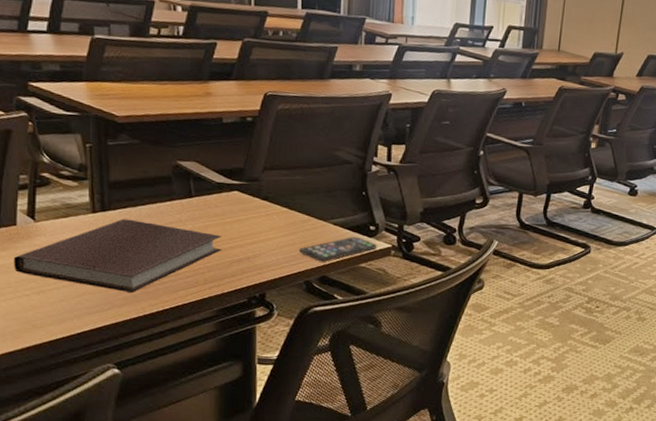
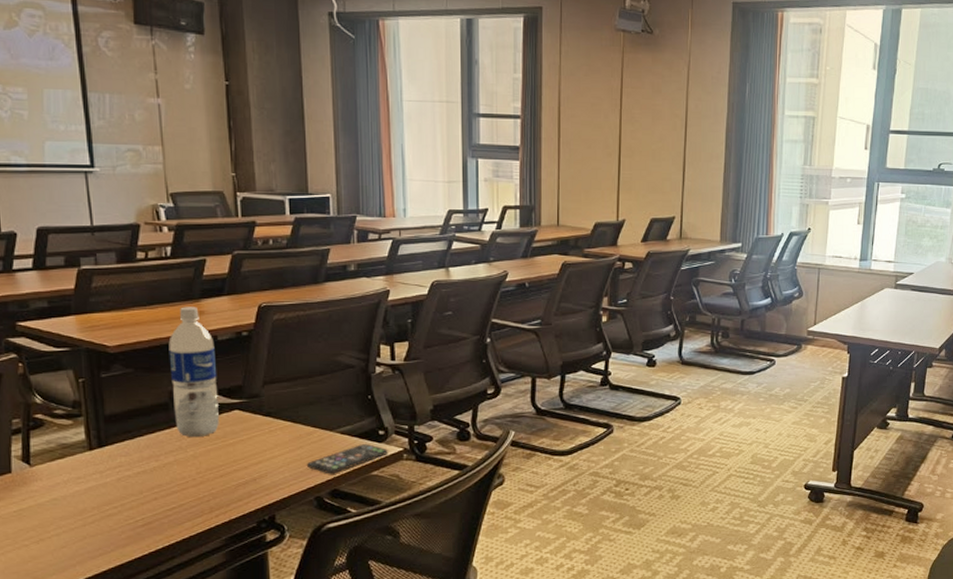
notebook: present [14,219,221,293] -> none [10,452,225,530]
water bottle: none [174,86,220,212] -> present [168,307,219,437]

